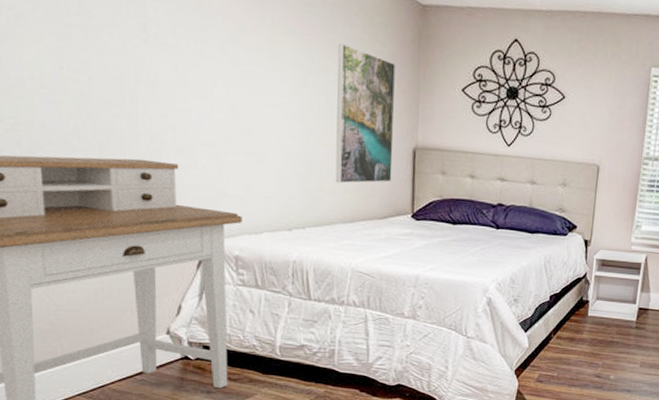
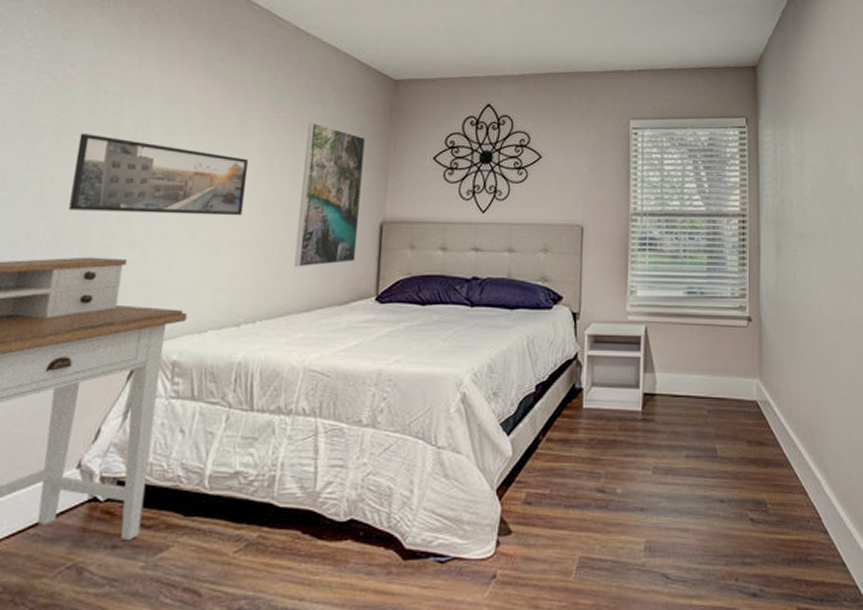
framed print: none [108,35,283,132] -> present [69,134,249,216]

